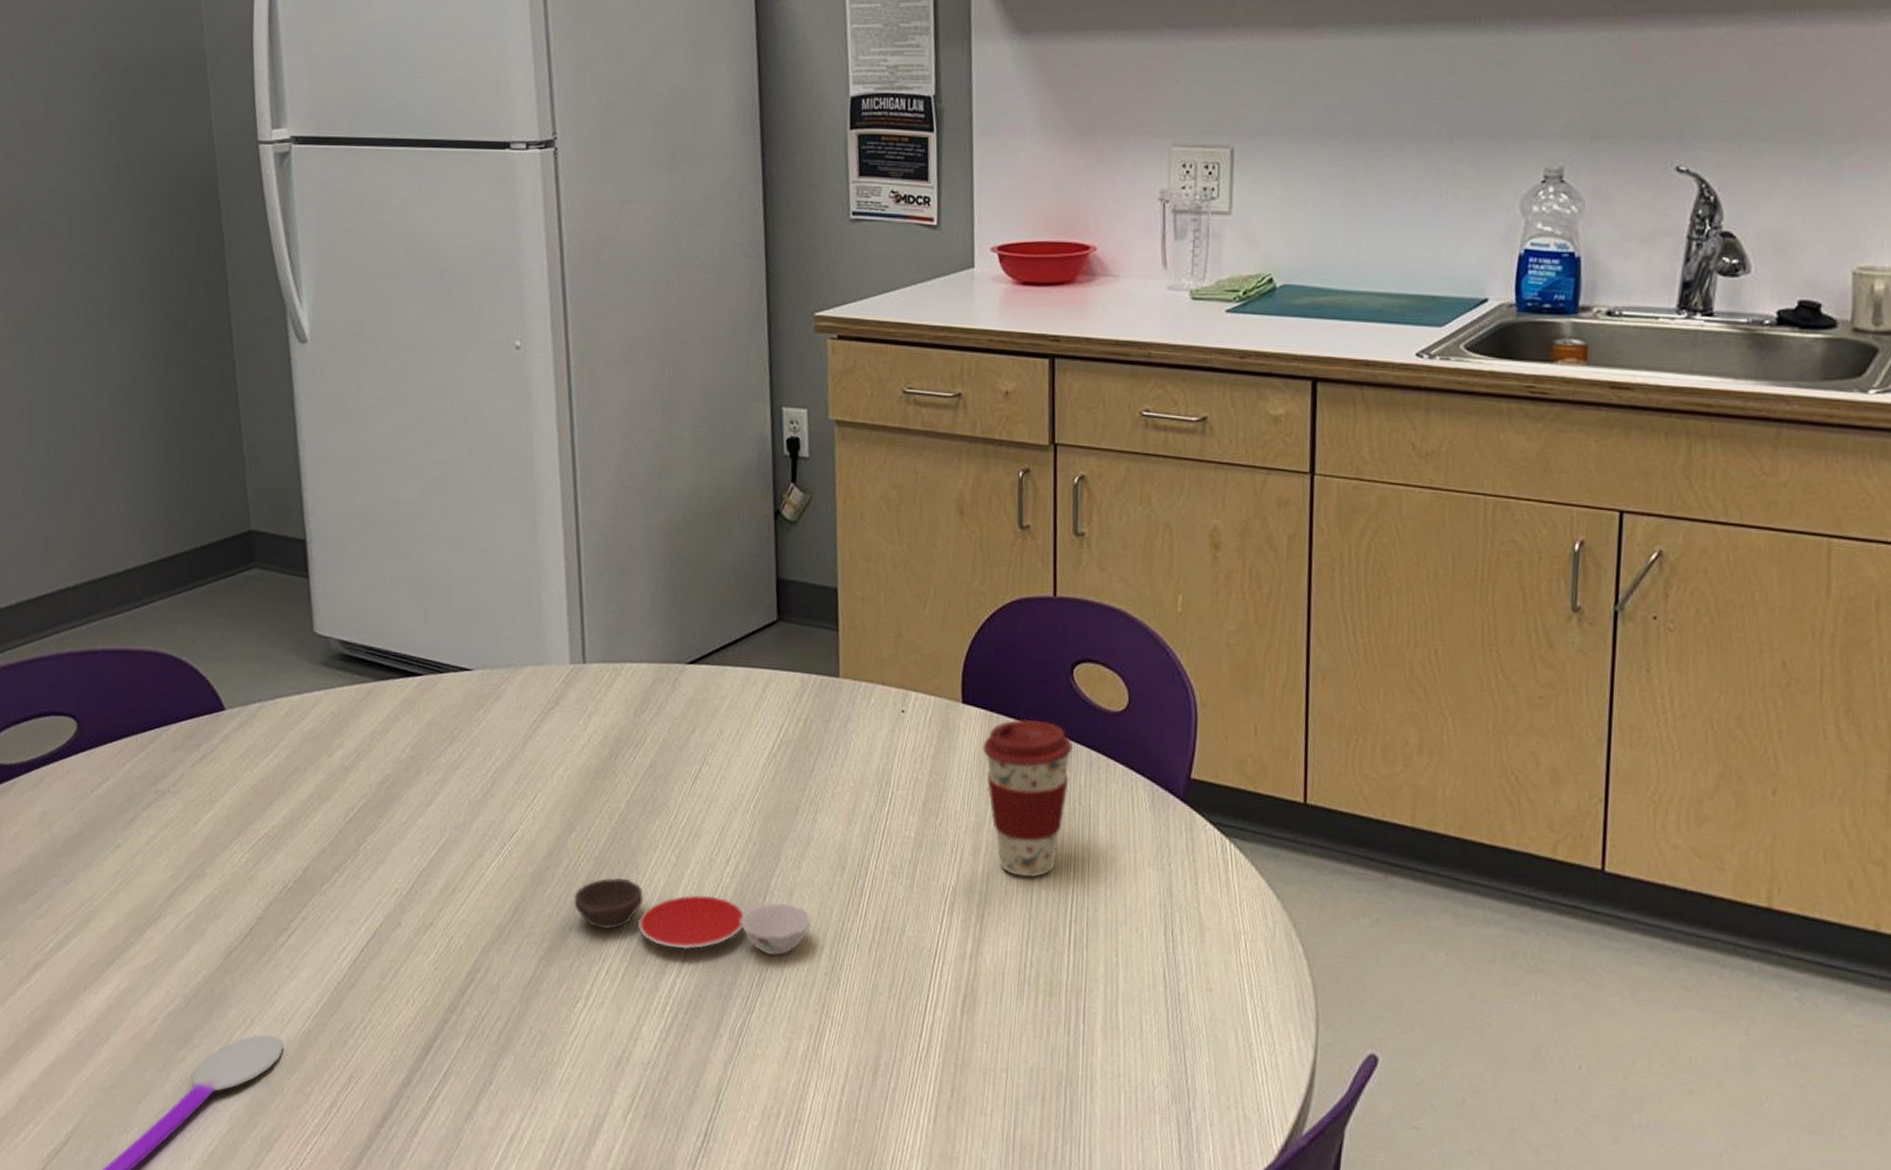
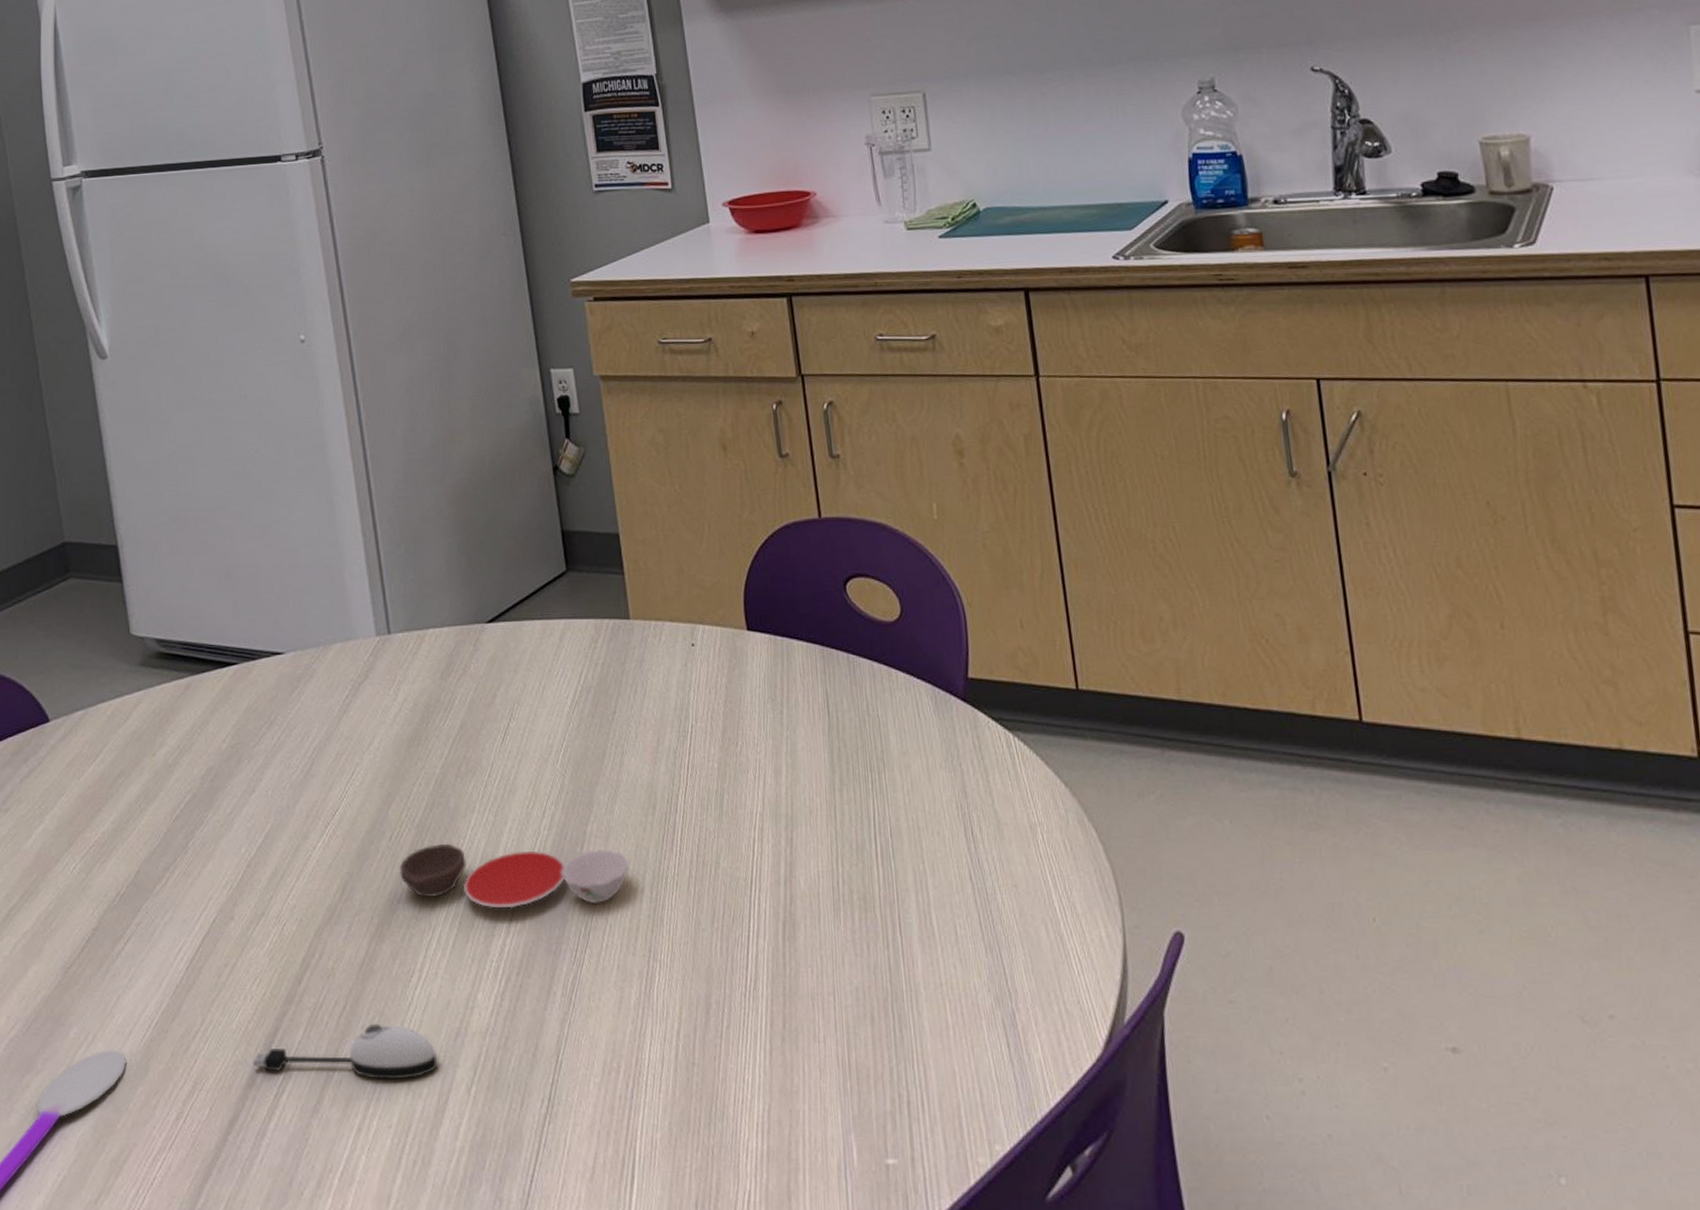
computer mouse: none [410,1042,597,1098] -> present [253,1023,438,1080]
coffee cup: present [982,719,1072,877] -> none [771,638,856,794]

